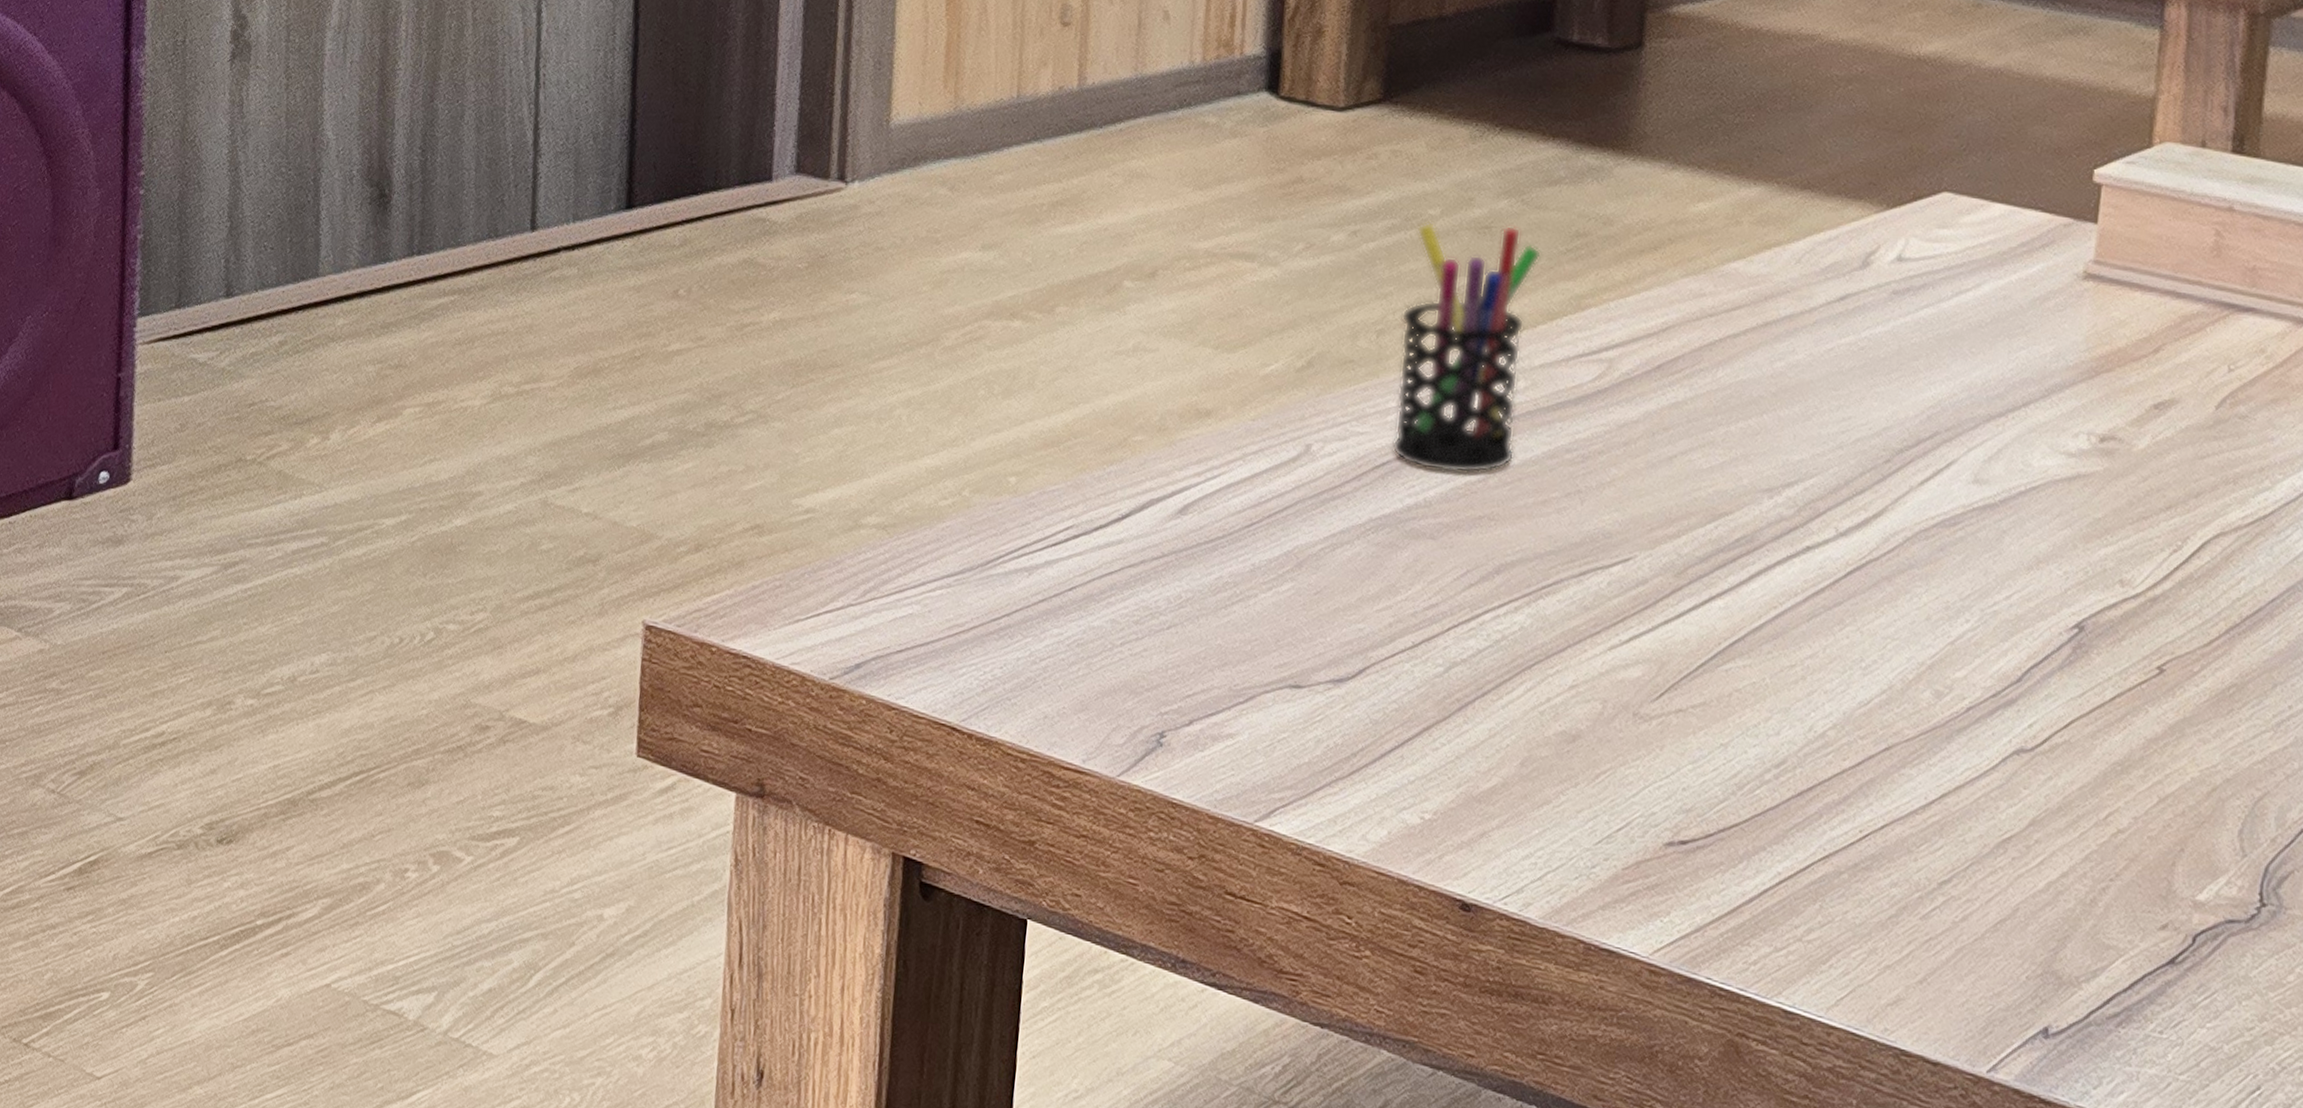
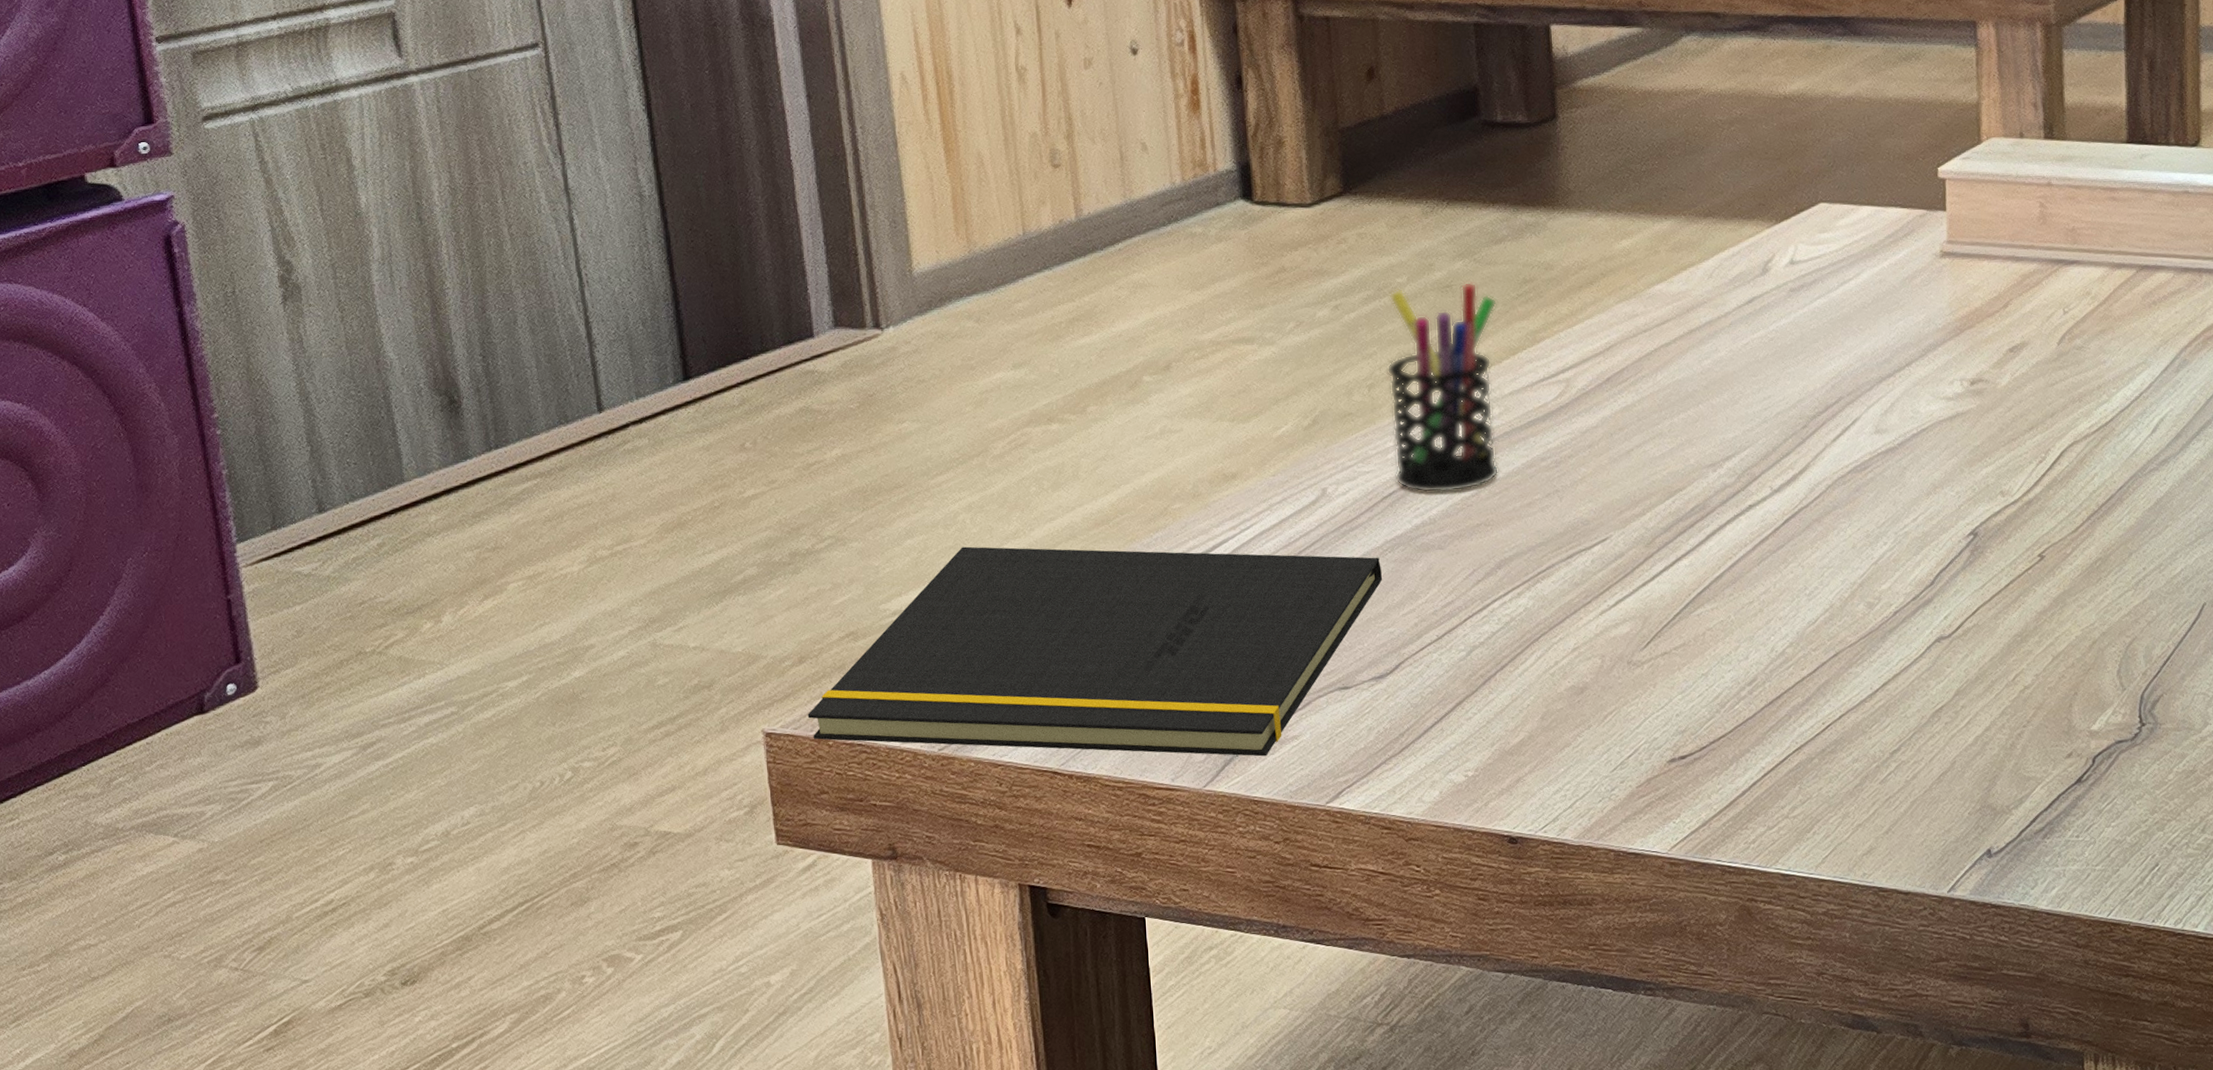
notepad: none [694,446,1361,753] -> present [807,546,1383,757]

